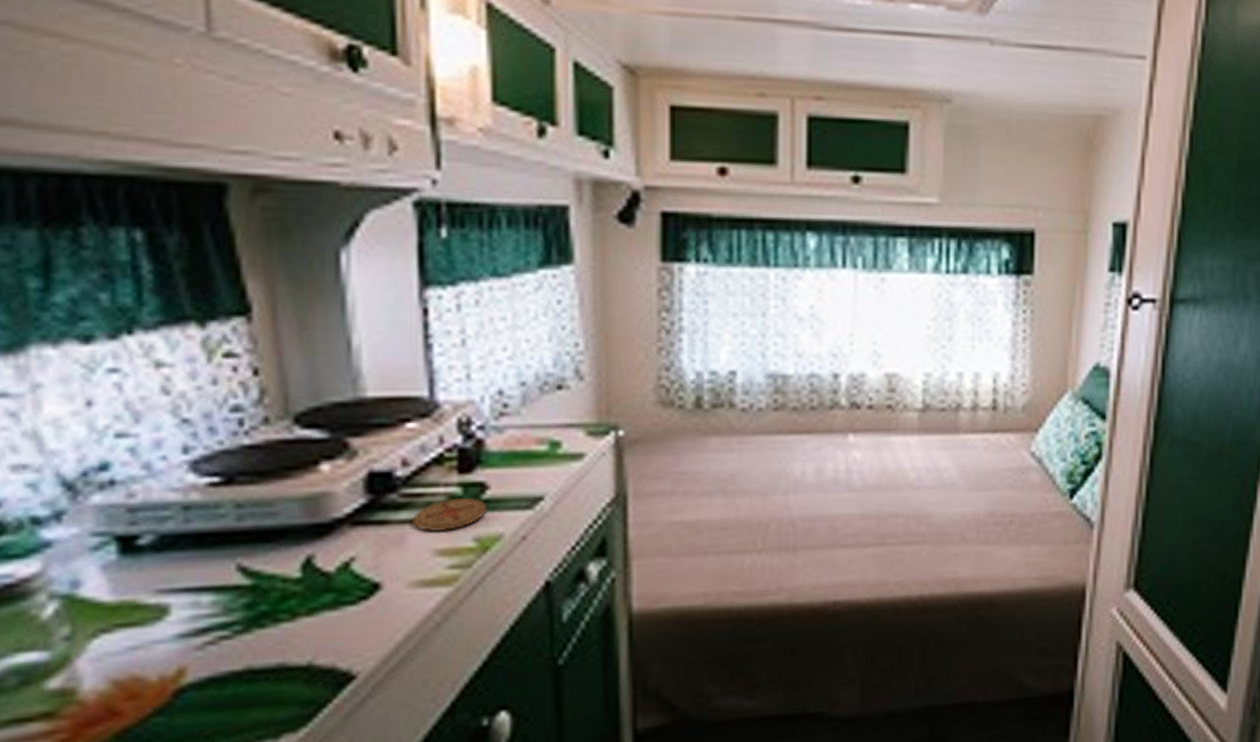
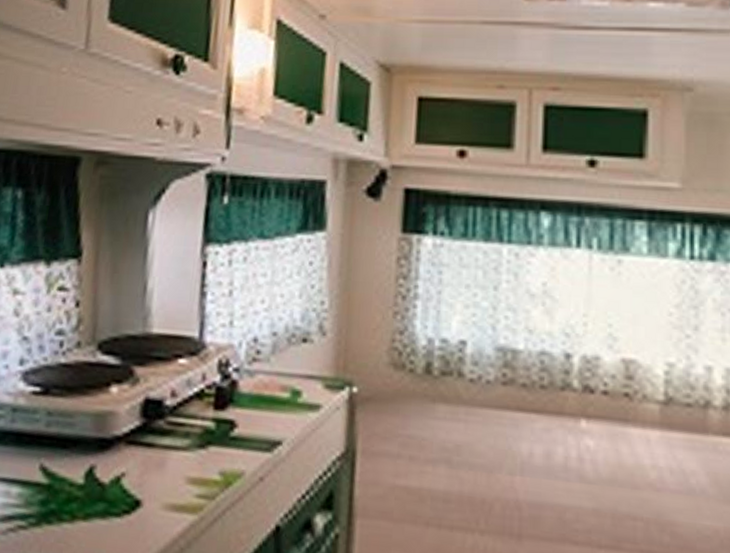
coaster: present [413,497,487,533] -> none [173,432,234,463]

